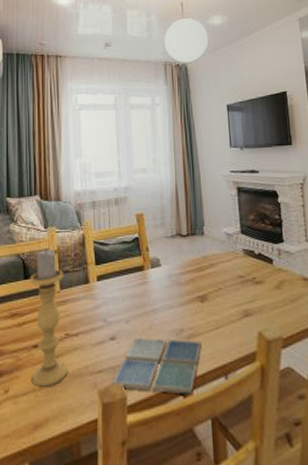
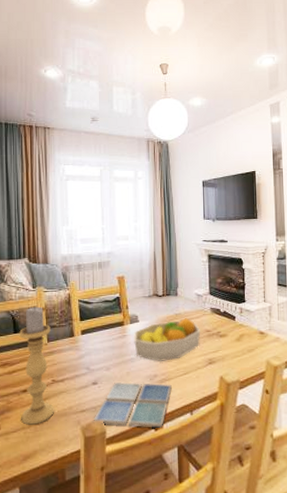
fruit bowl: none [155,261,233,313] -> present [133,318,201,361]

